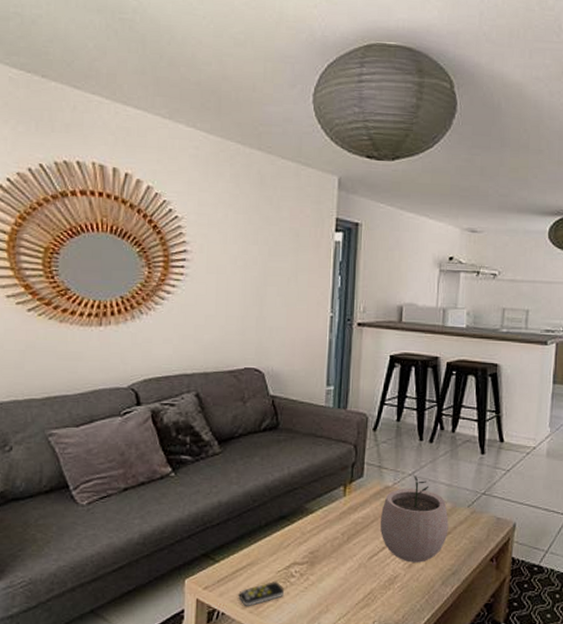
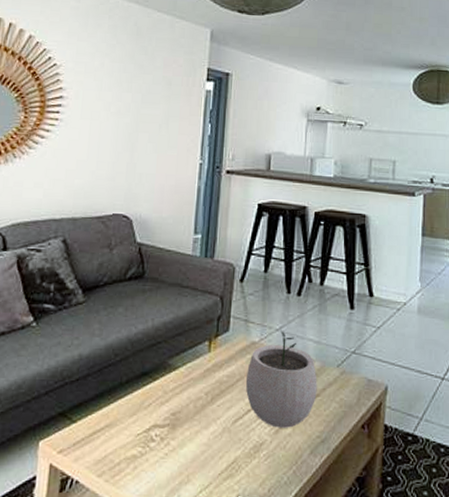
remote control: present [238,580,285,606] -> none [94,445,144,474]

